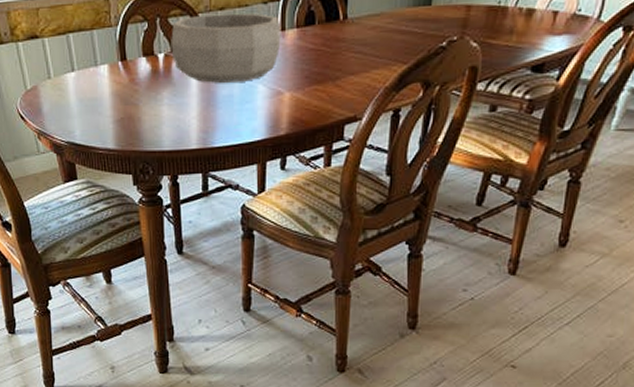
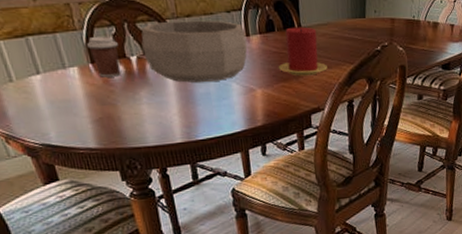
coffee cup: none [118,32,148,76] -> present [86,36,122,78]
candle: none [313,18,373,78] -> present [278,27,328,76]

